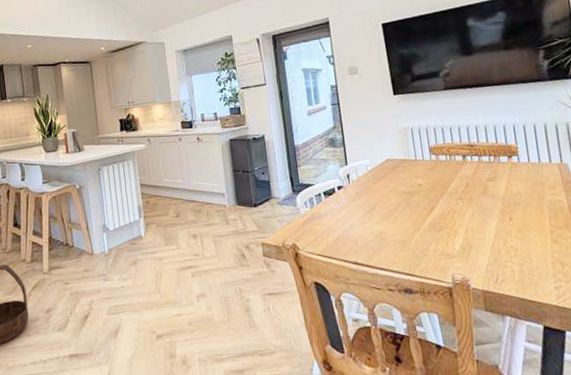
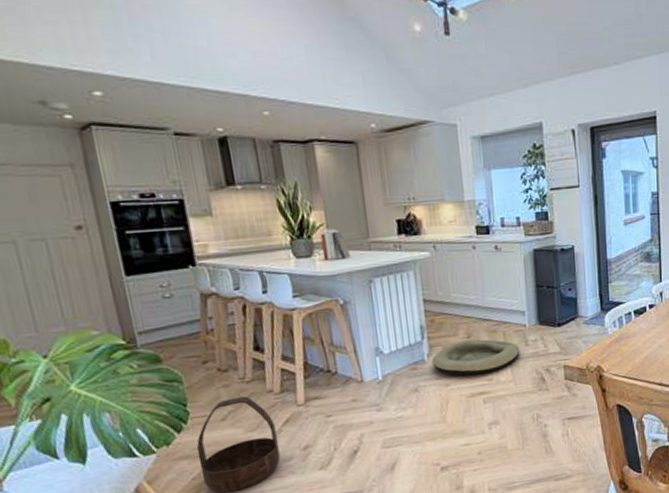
dog bed: none [147,218,222,251] -> present [431,339,520,376]

